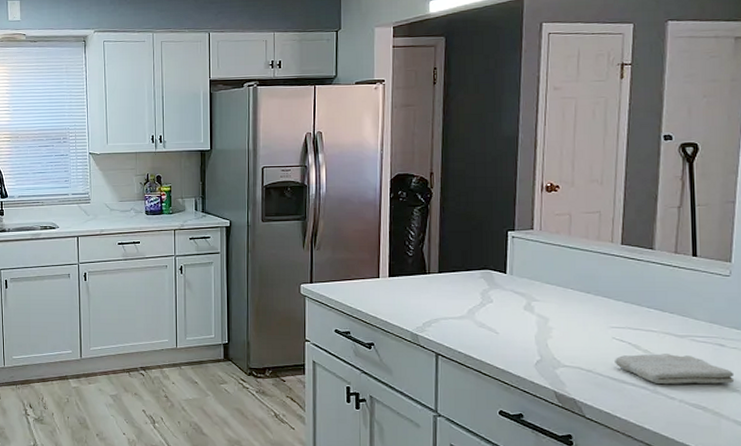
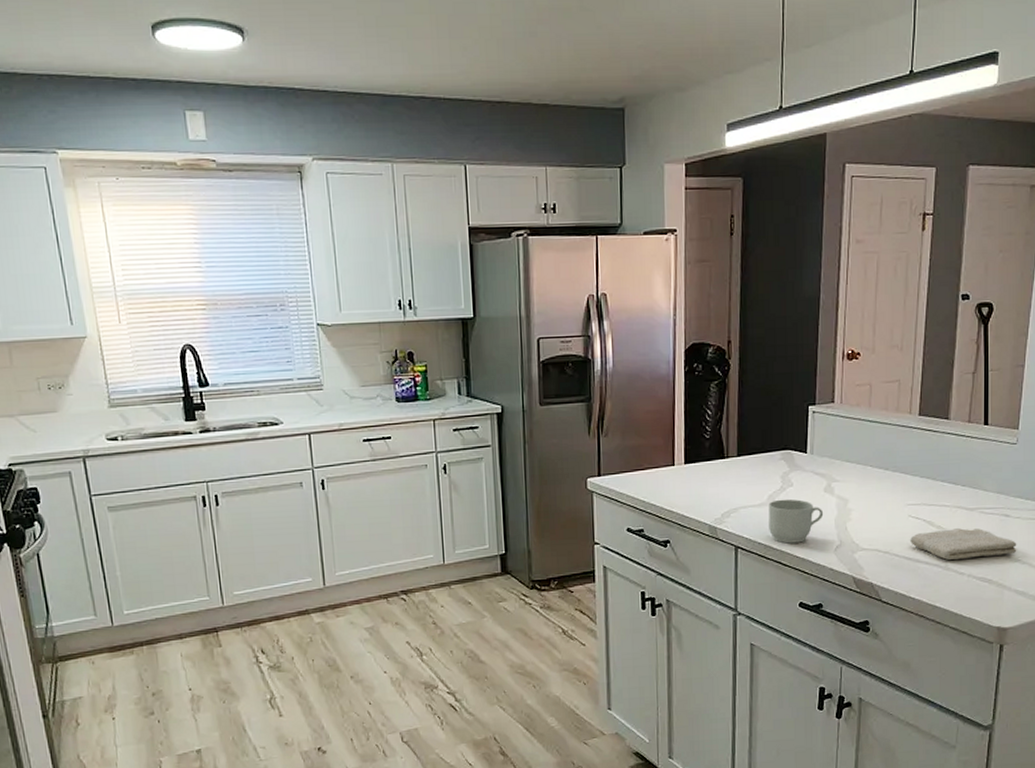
mug: none [468,313,524,355] -> present [768,499,824,544]

